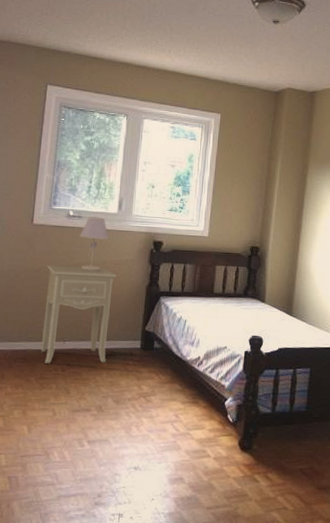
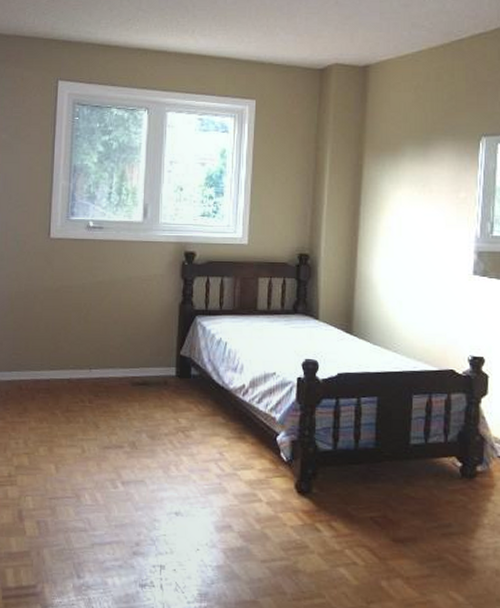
nightstand: present [41,265,117,364] -> none [66,284,145,395]
table lamp: present [80,216,110,271] -> none [102,227,135,289]

